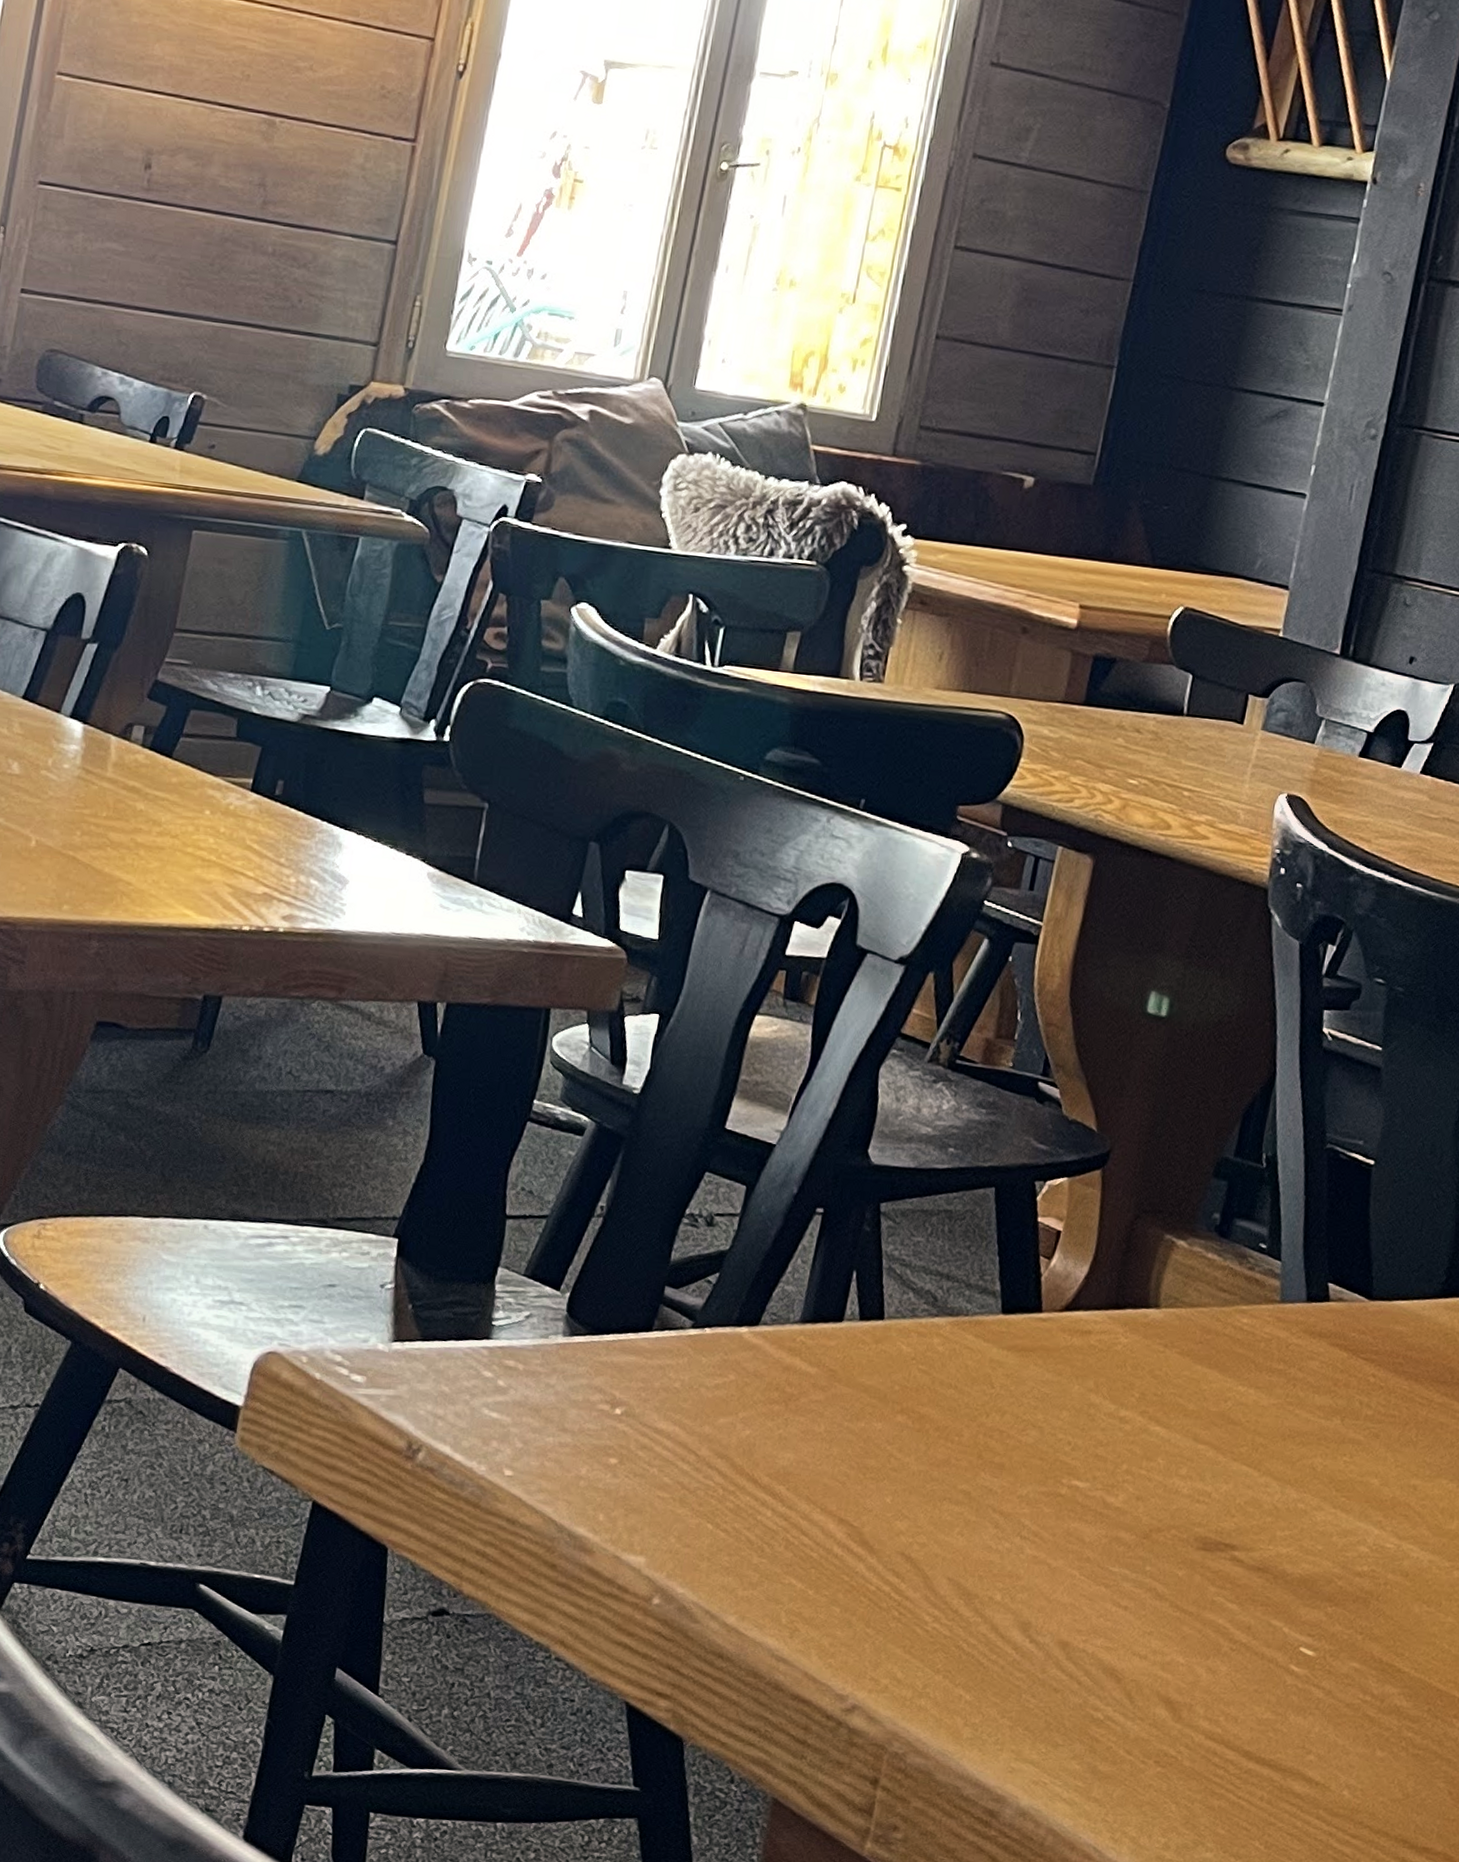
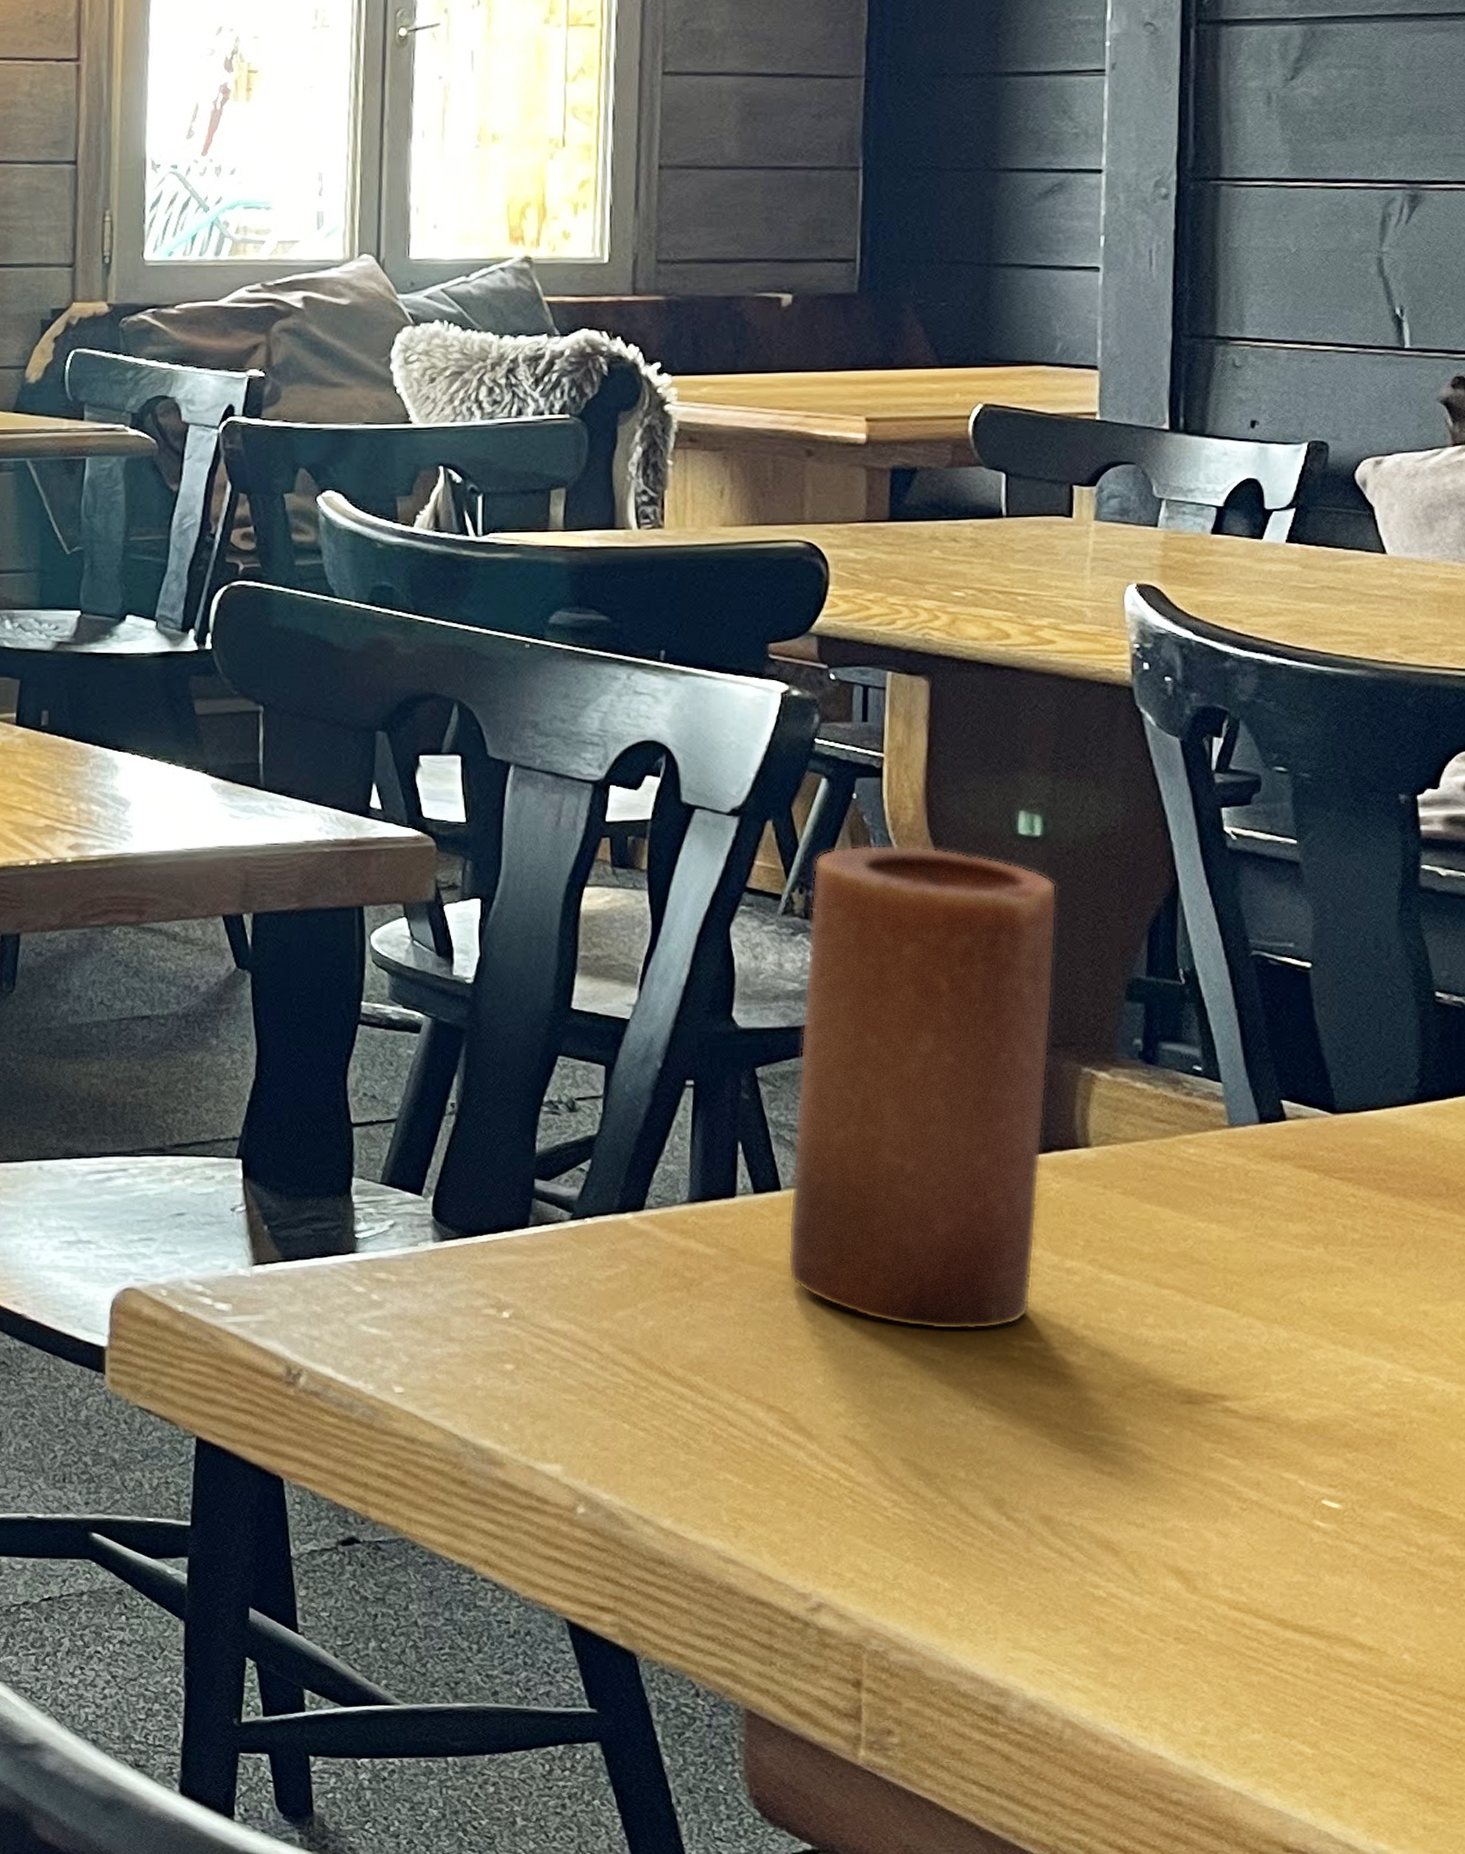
candle: none [877,1005,1172,1467] -> present [787,844,1057,1331]

